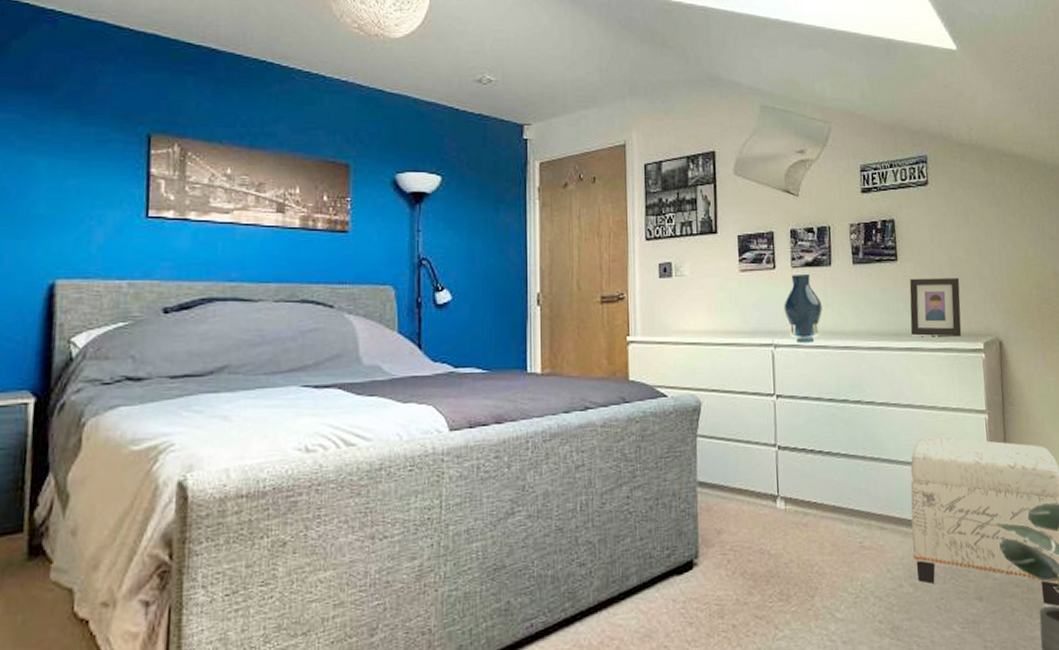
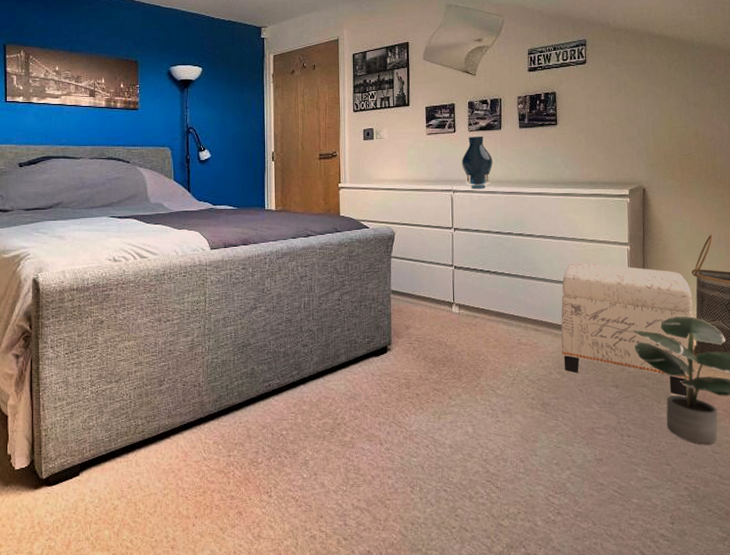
picture frame: present [909,278,962,337] -> none [566,138,611,185]

